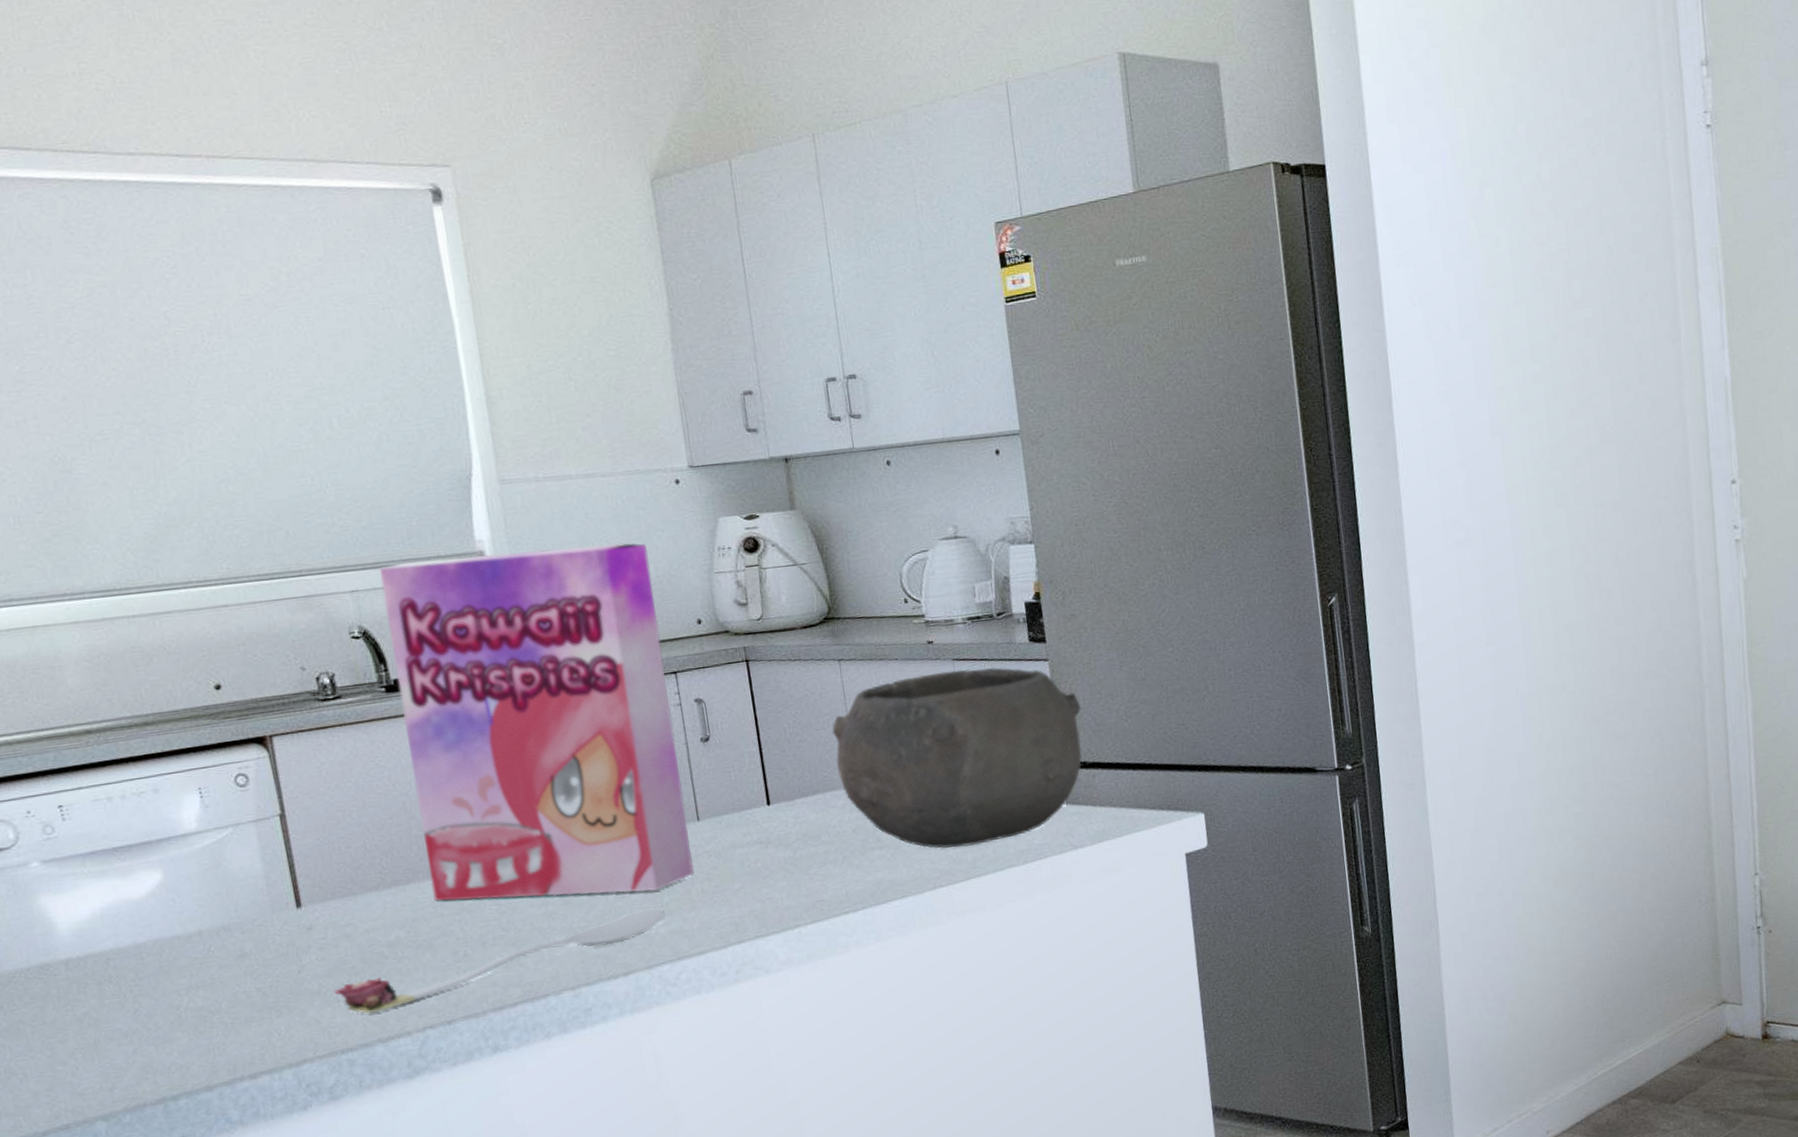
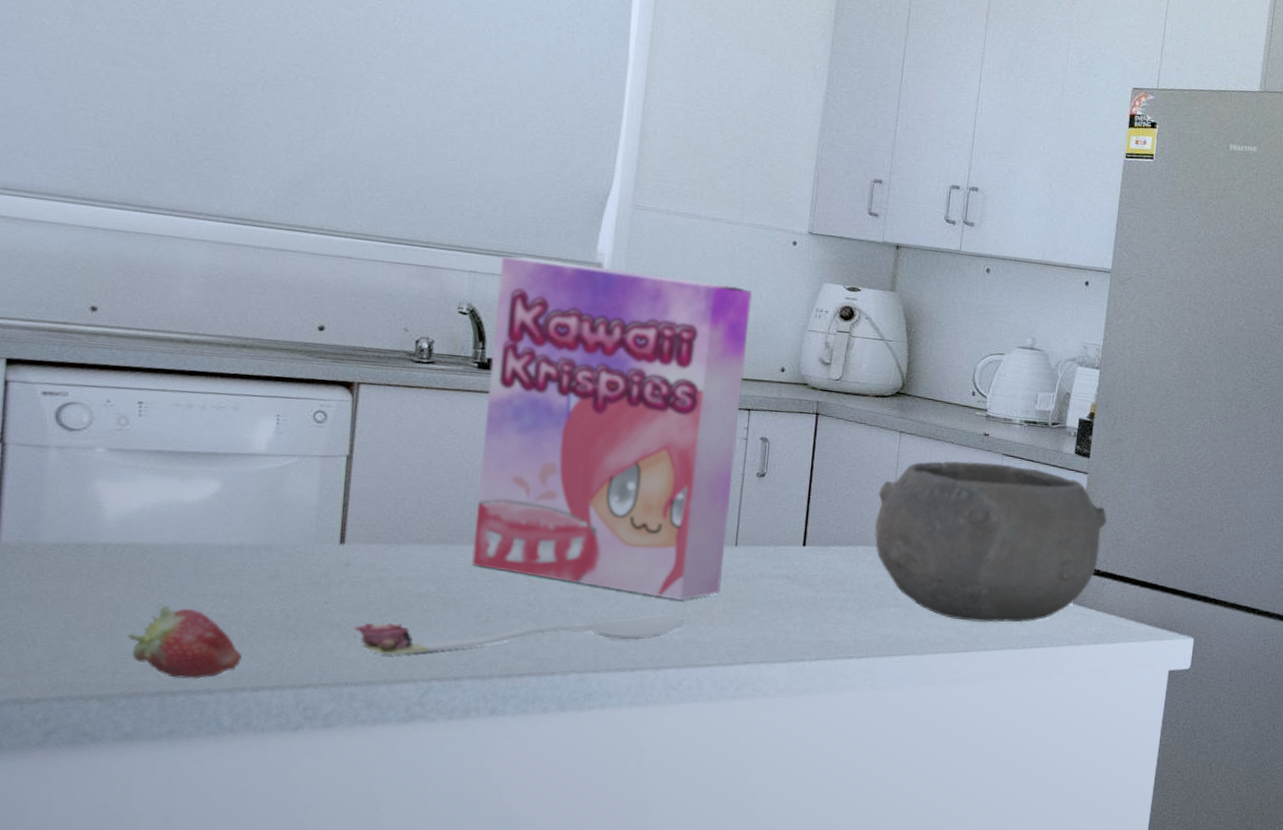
fruit: none [114,1007,232,1083] -> present [127,605,242,679]

